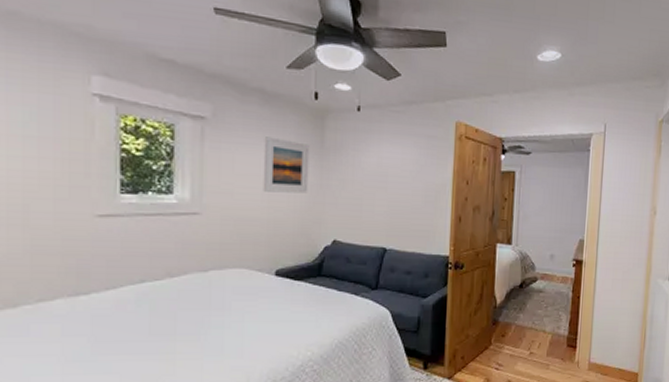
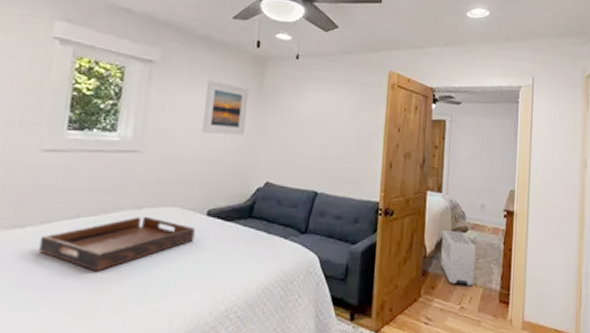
serving tray: none [107,278,265,334] -> present [39,216,196,272]
air purifier: none [511,281,545,333] -> present [441,230,476,287]

